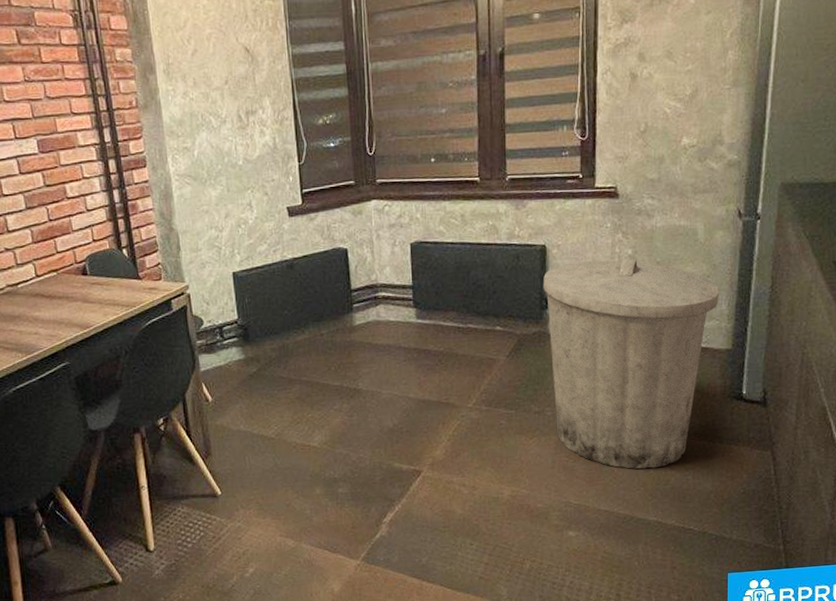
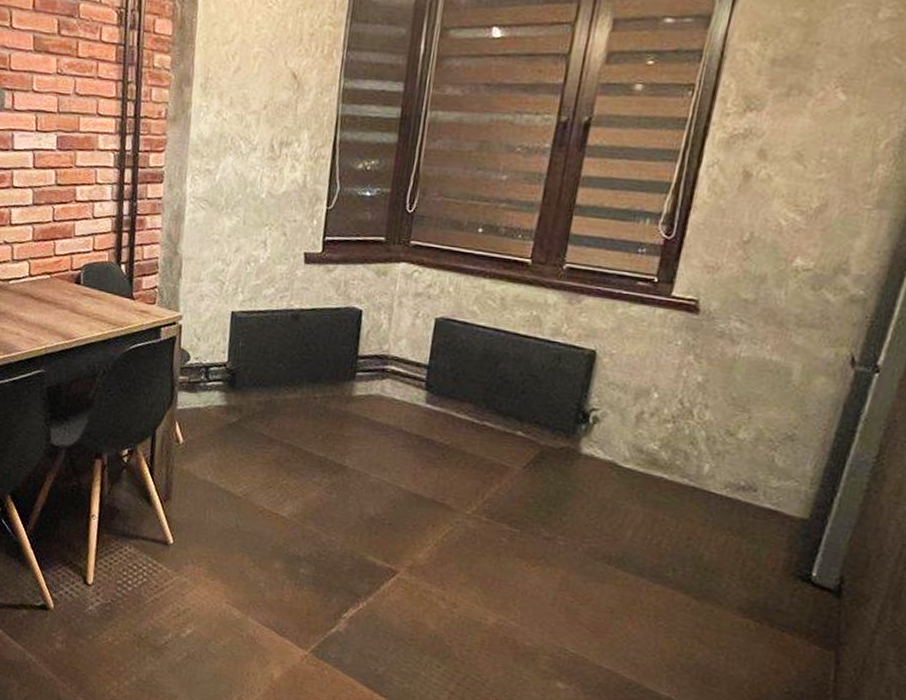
trash can: present [542,259,720,469] -> none [566,377,807,637]

